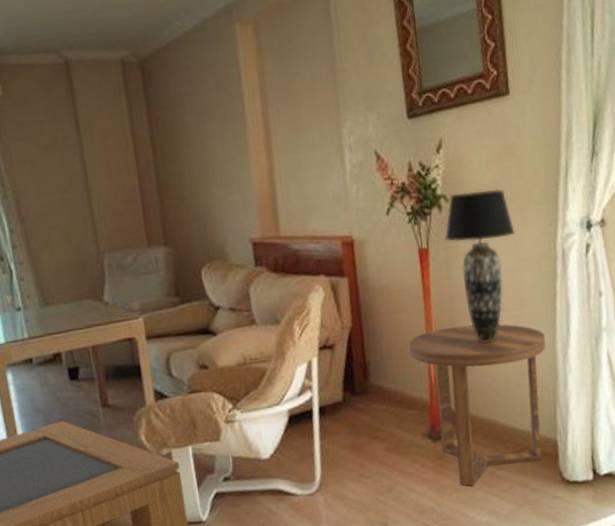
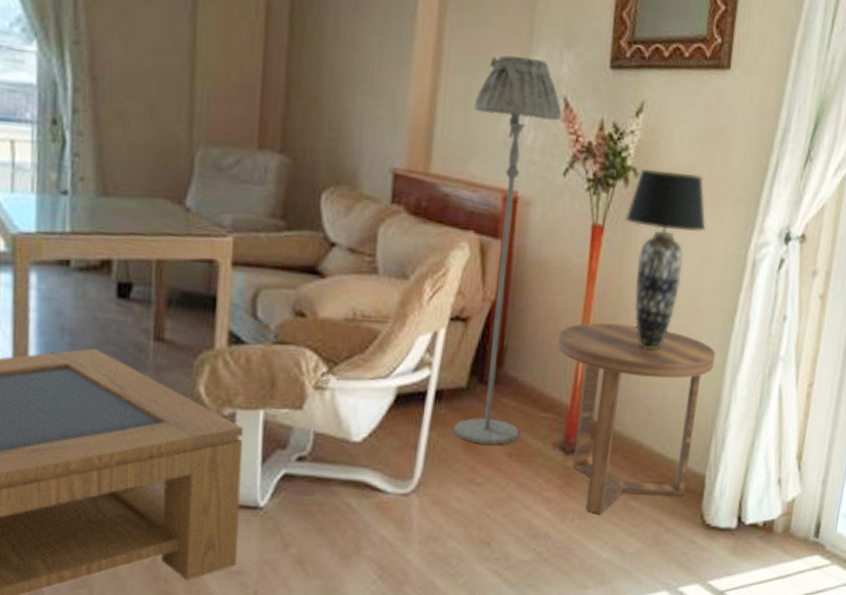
floor lamp: none [303,125,393,445] -> present [453,55,562,445]

